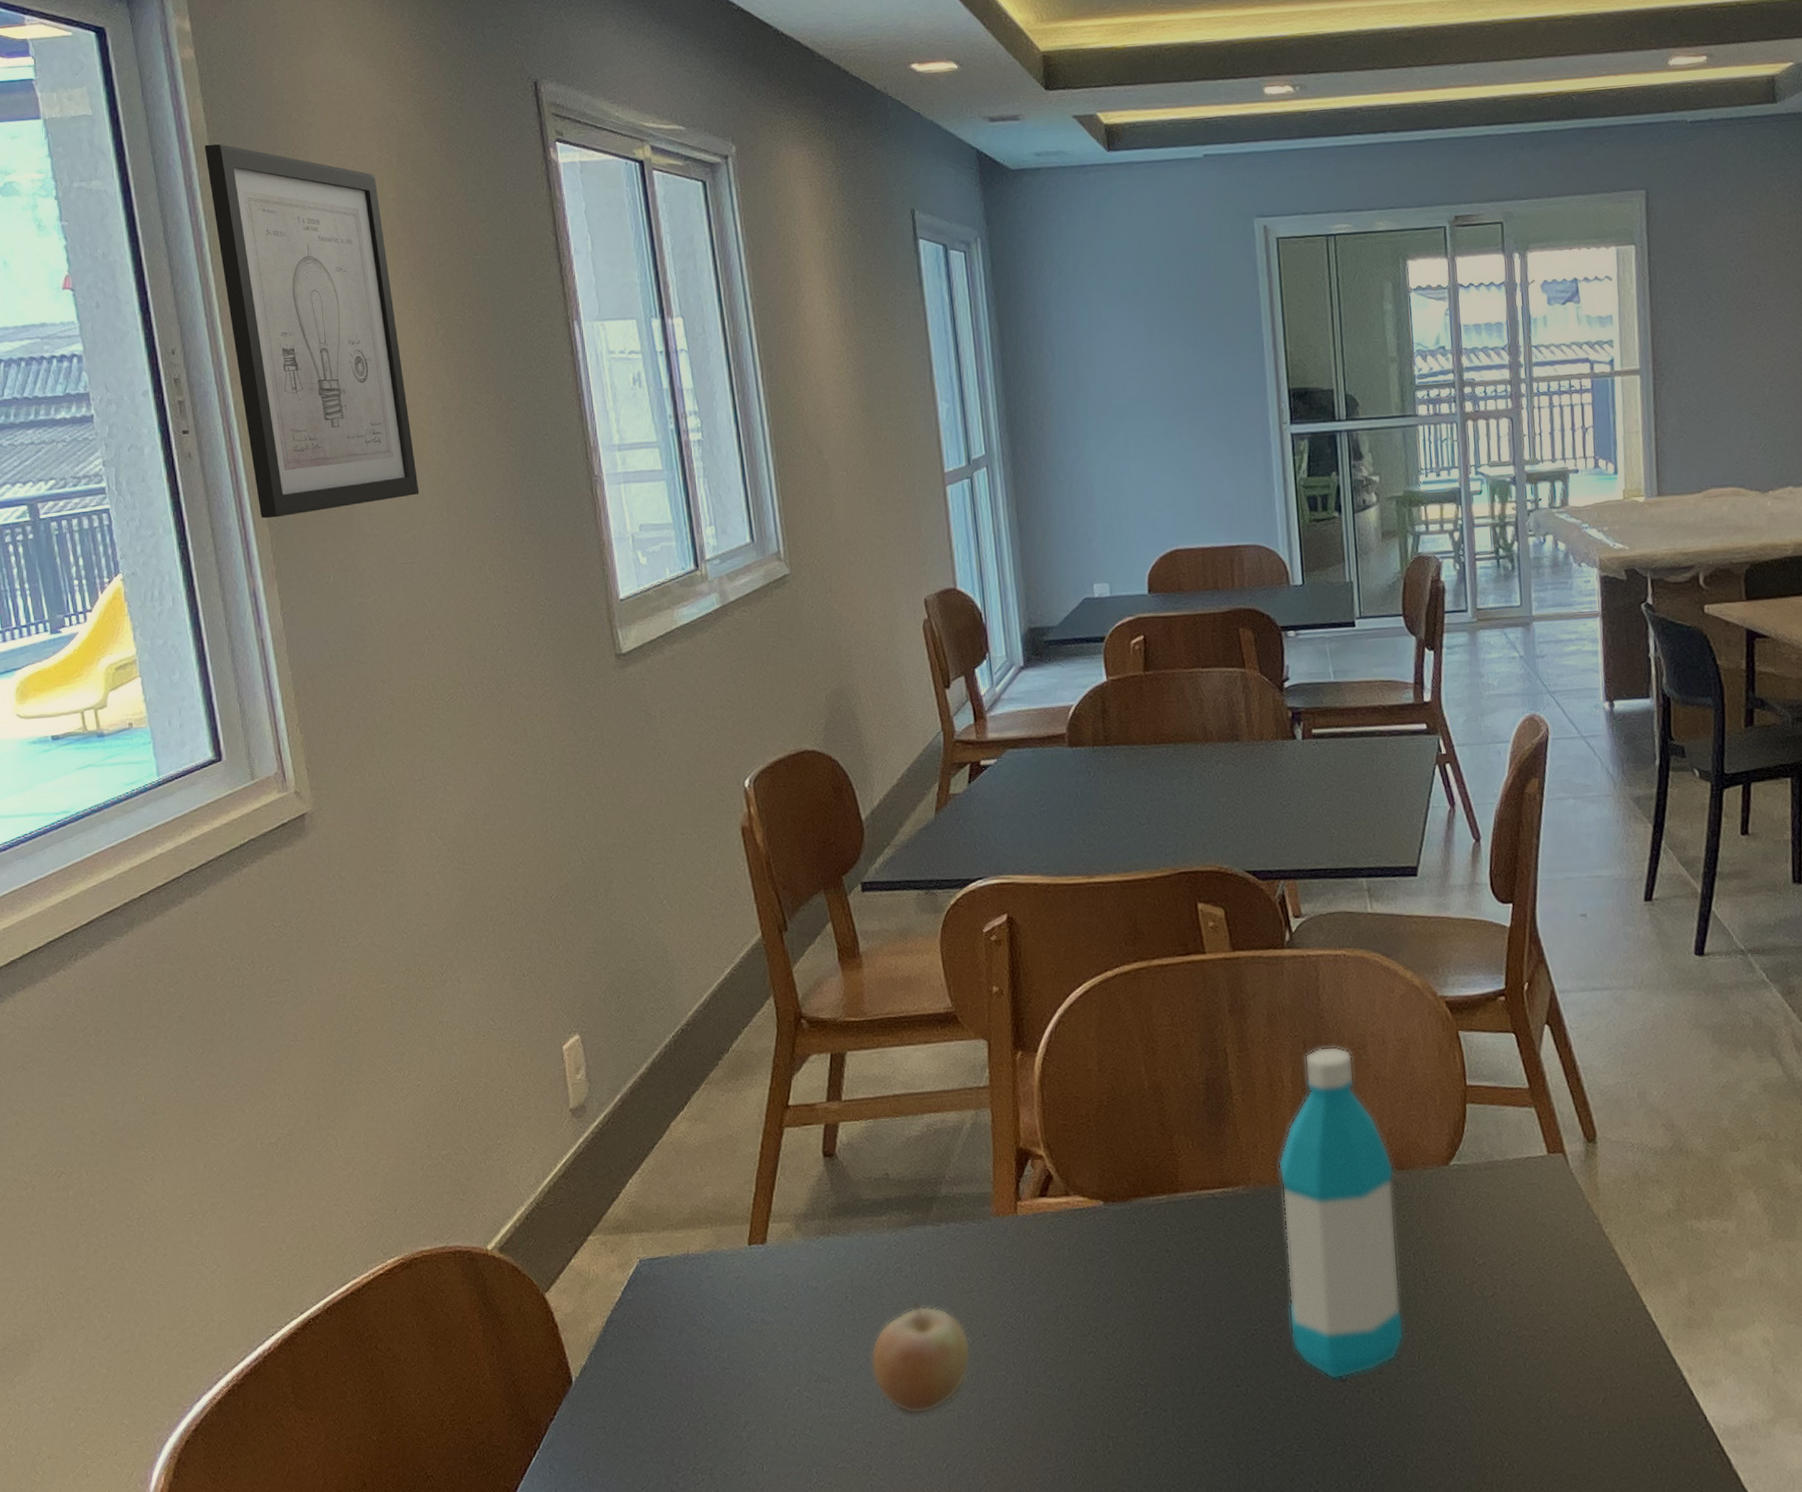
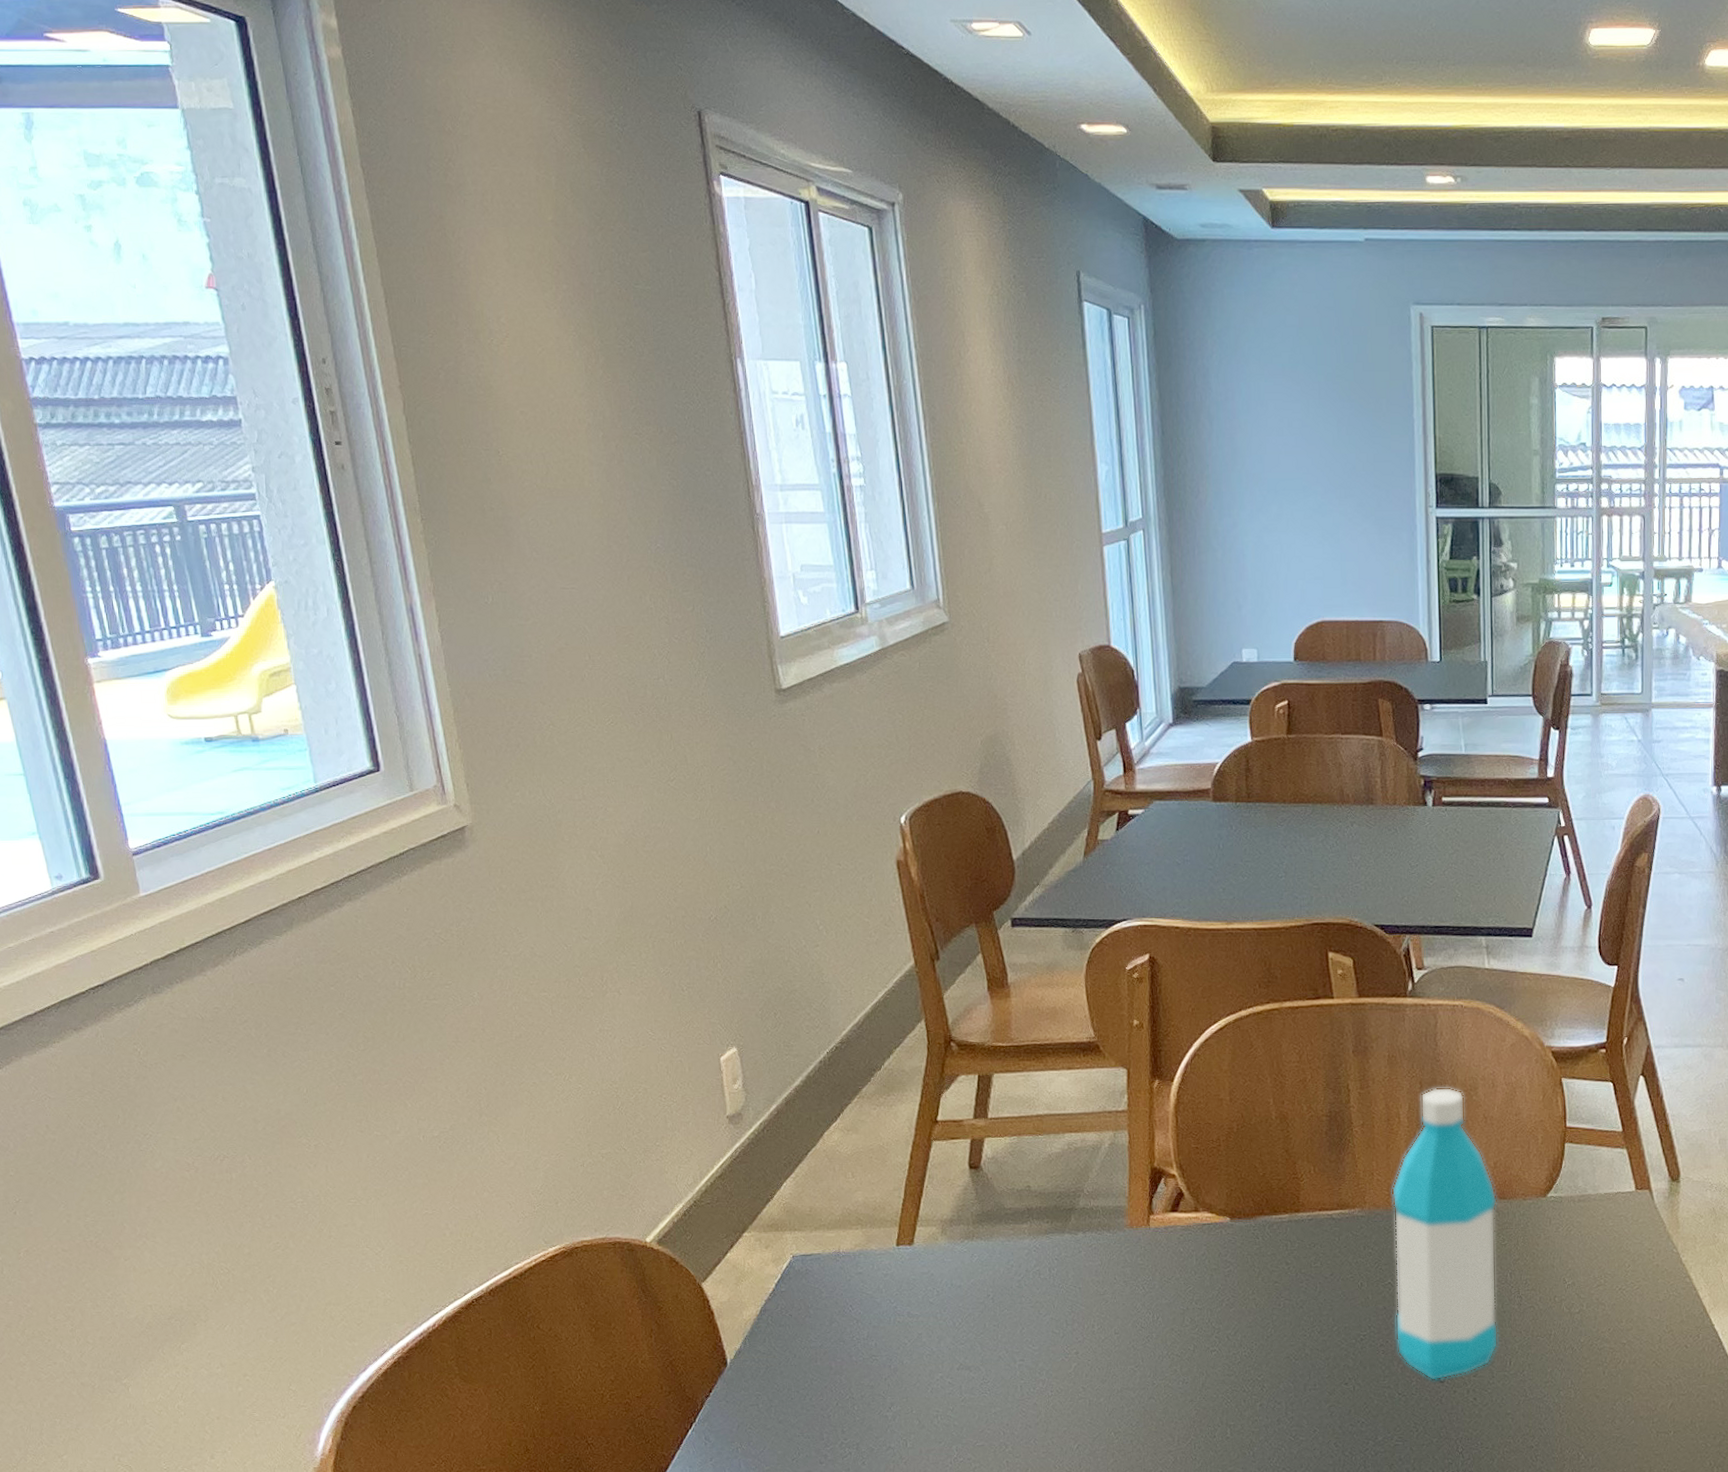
wall art: present [205,144,420,519] -> none [354,149,579,535]
fruit: present [870,1300,971,1414] -> none [1009,1300,1103,1400]

